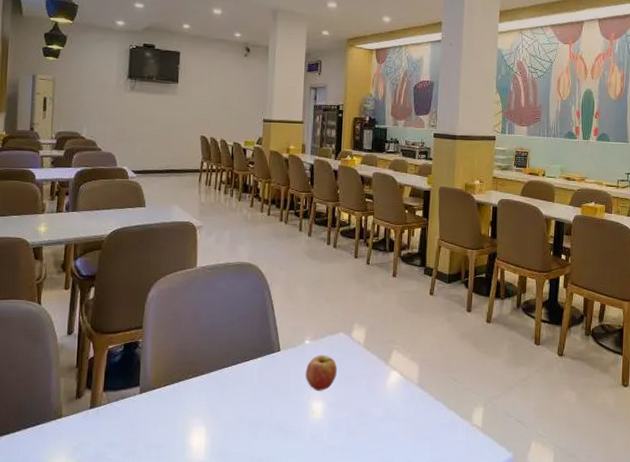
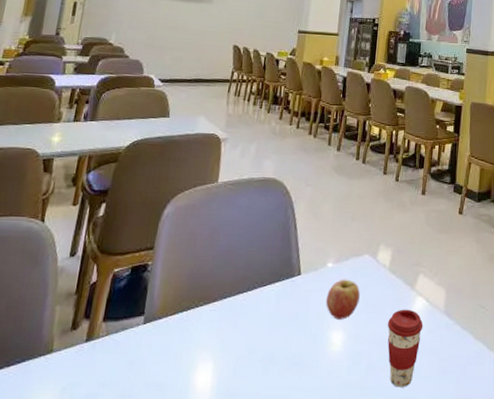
coffee cup: none [364,382,398,450] -> present [387,309,424,387]

